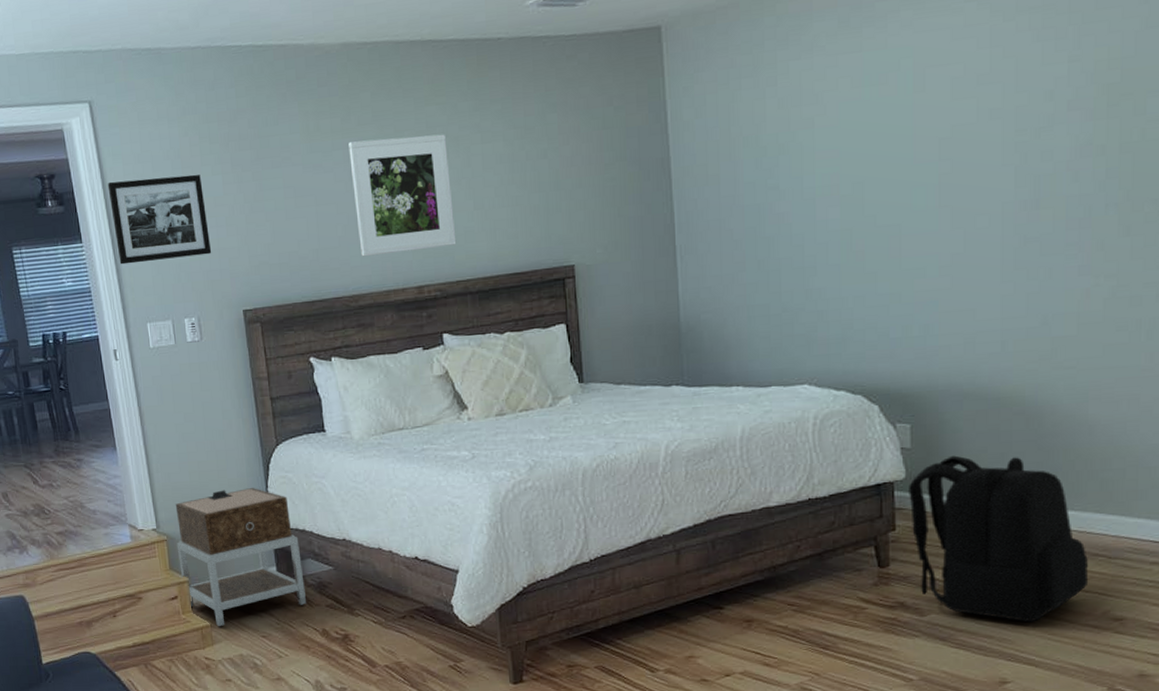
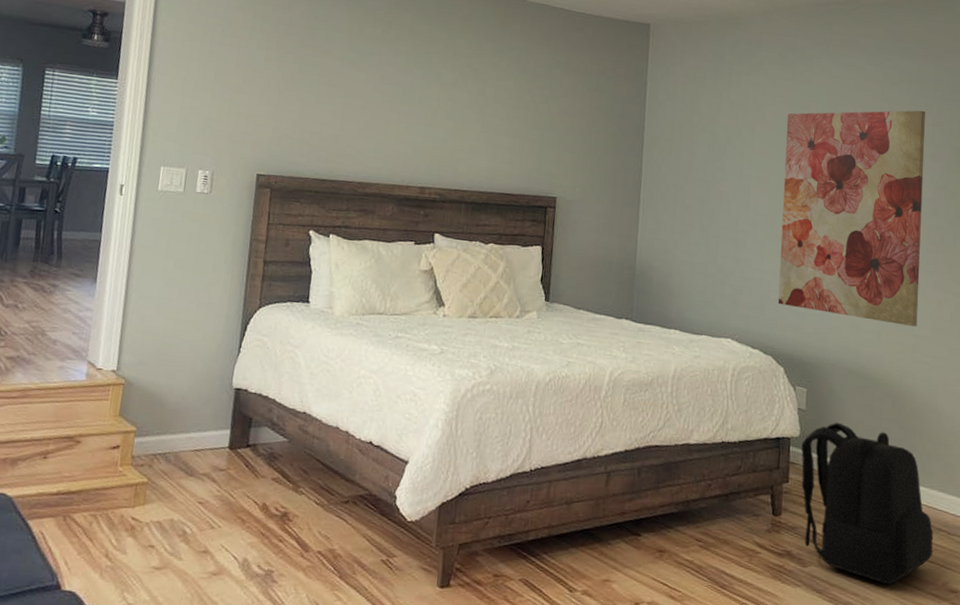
picture frame: present [107,174,212,265] -> none [149,32,247,117]
nightstand: present [175,488,306,627] -> none [129,342,260,486]
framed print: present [348,134,457,257] -> none [376,51,468,158]
wall art: none [857,45,1057,334] -> present [778,110,925,327]

